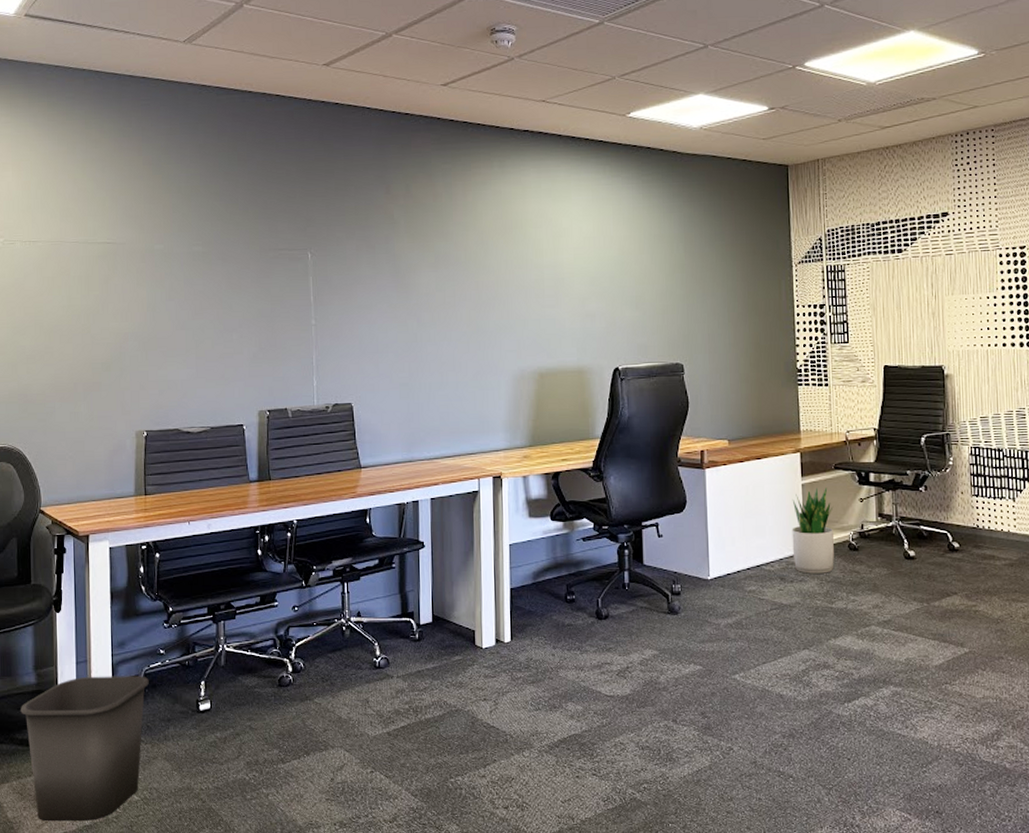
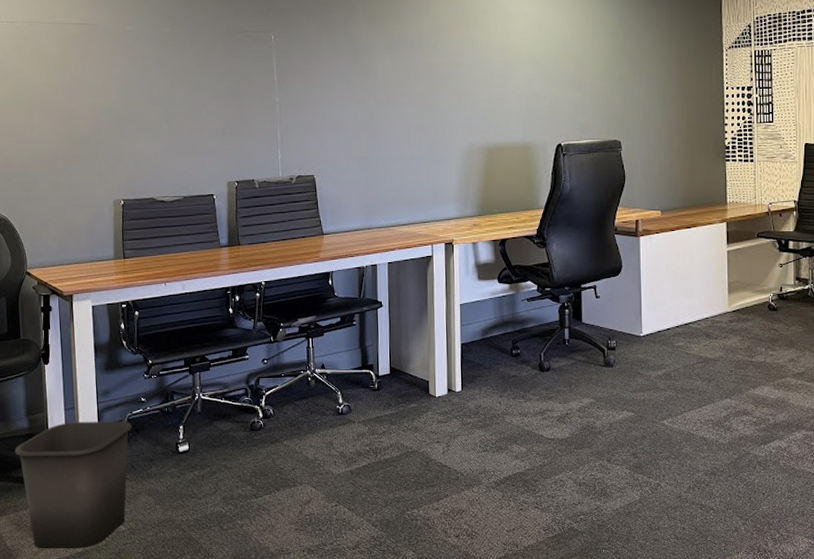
planter: present [792,487,834,574] -> none [717,254,756,331]

